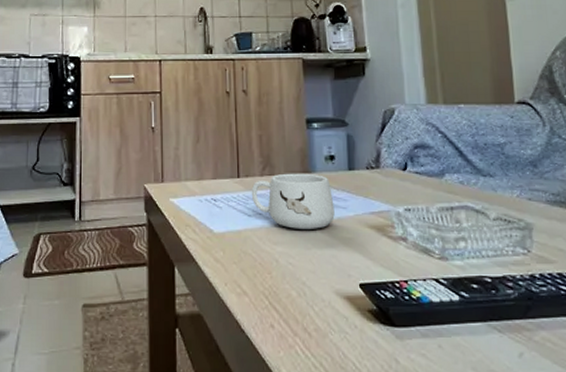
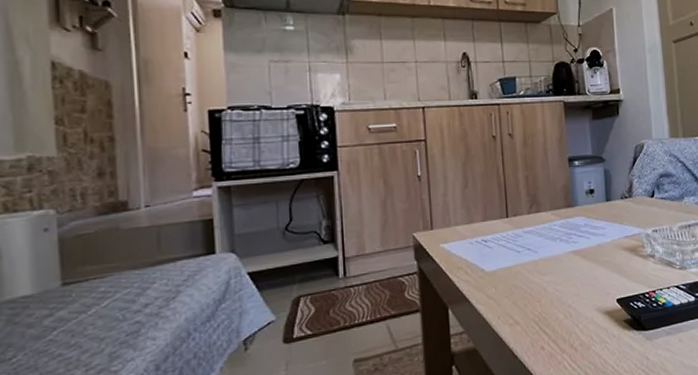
mug: present [251,173,335,229] -> none [519,207,595,259]

